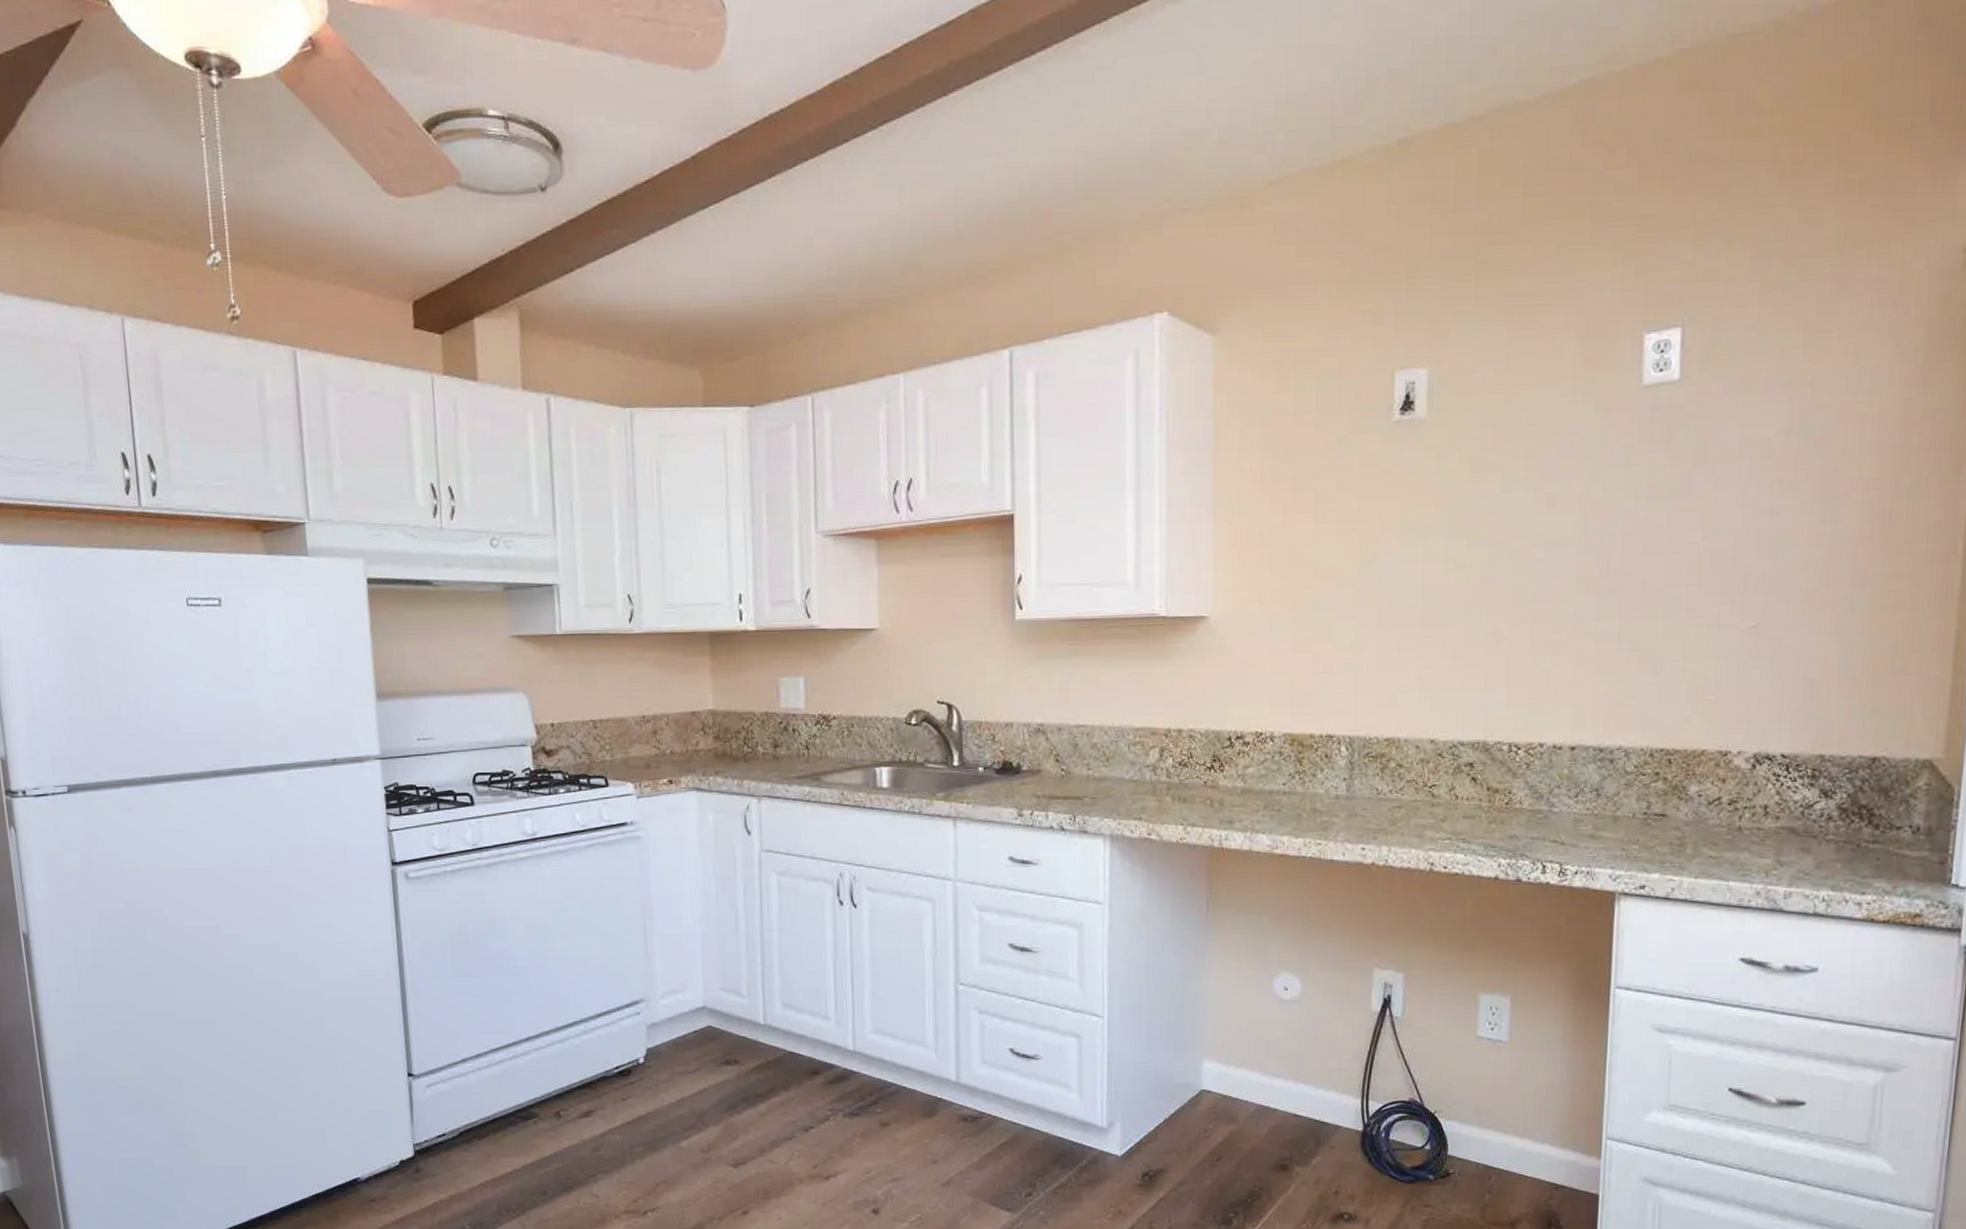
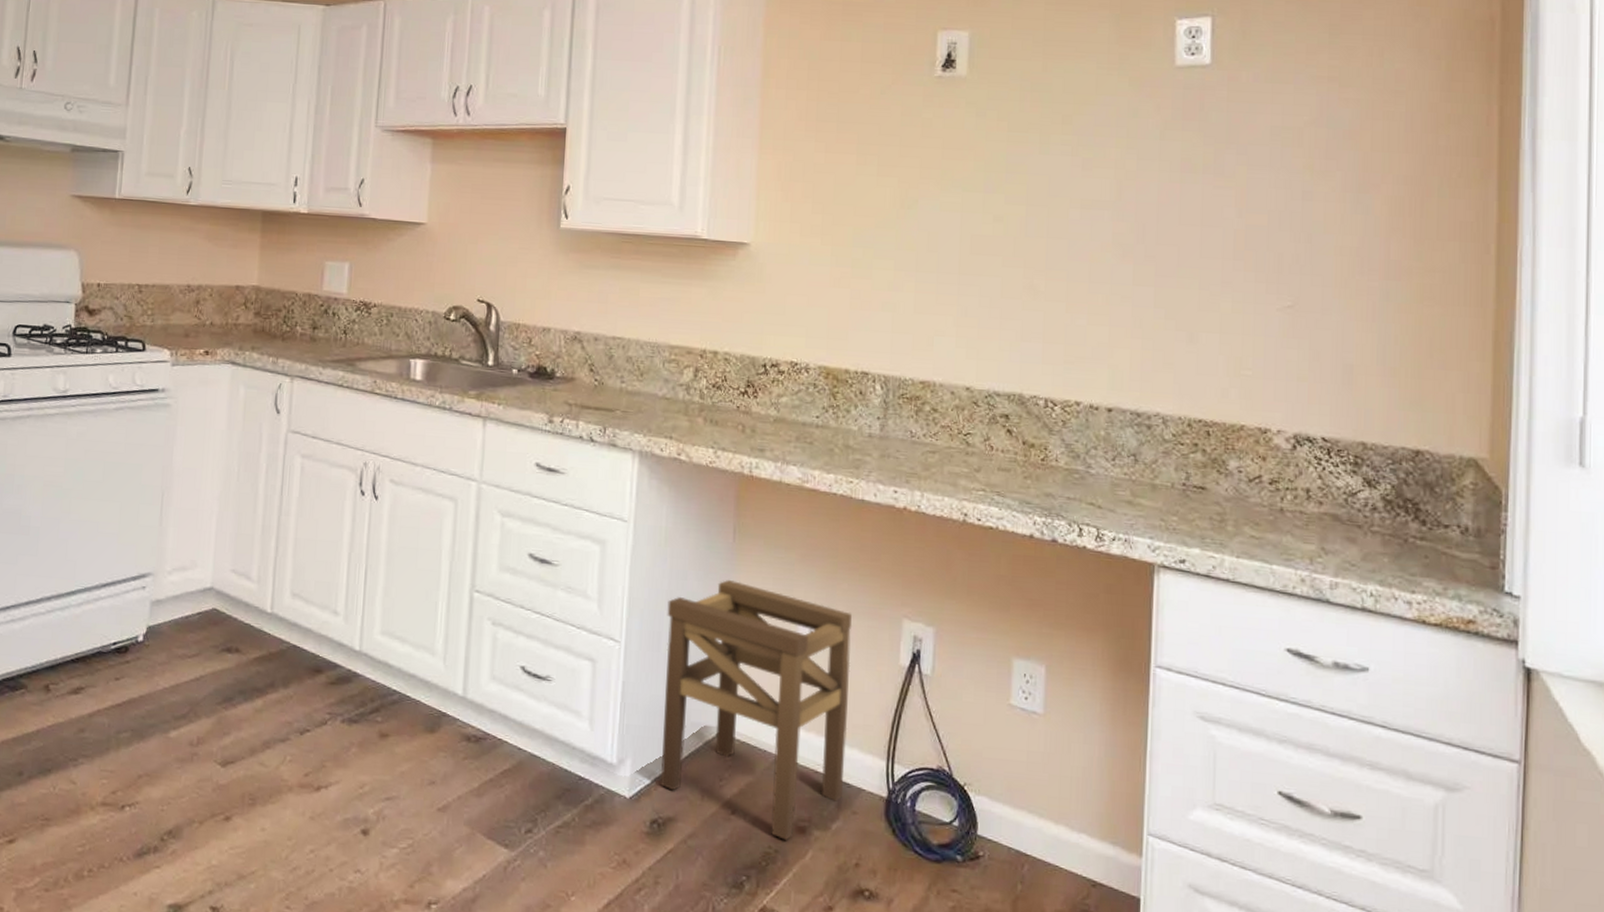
stool: none [1146,948,1325,1178] -> present [661,579,852,840]

